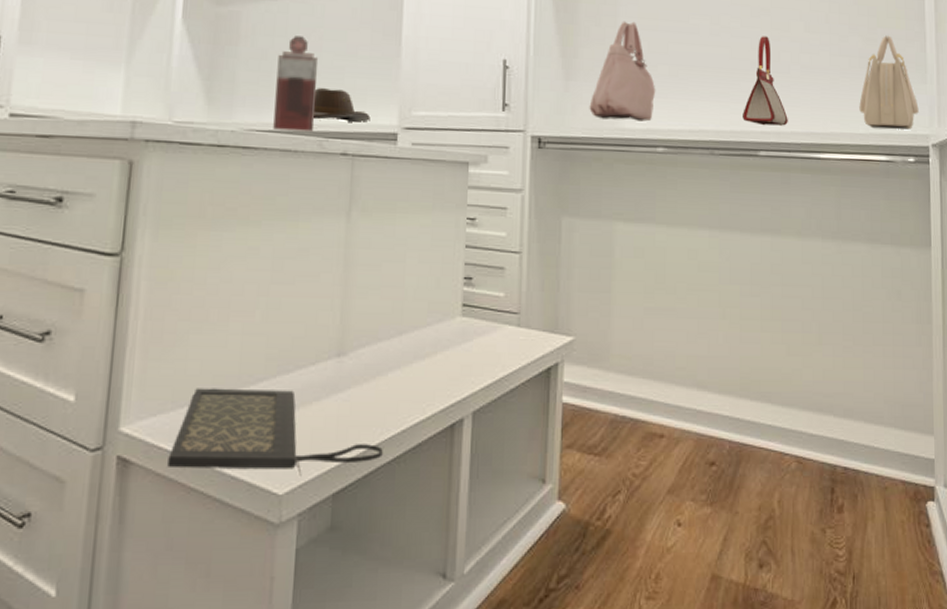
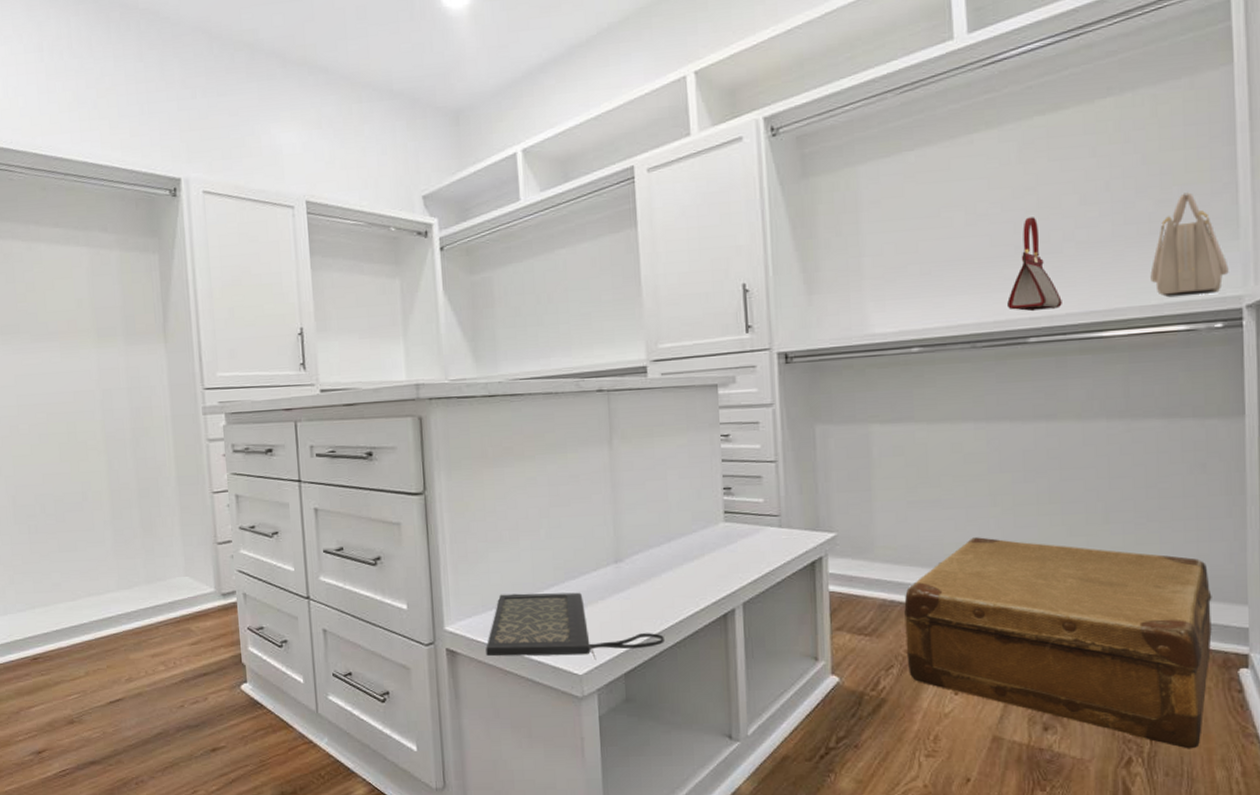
perfume bottle: present [273,36,319,132] -> none [530,290,570,377]
hat: present [313,88,371,122] -> none [567,333,620,363]
handbag: present [589,21,656,122] -> none [835,225,907,328]
suitcase: none [634,351,905,589] -> present [904,537,1212,749]

